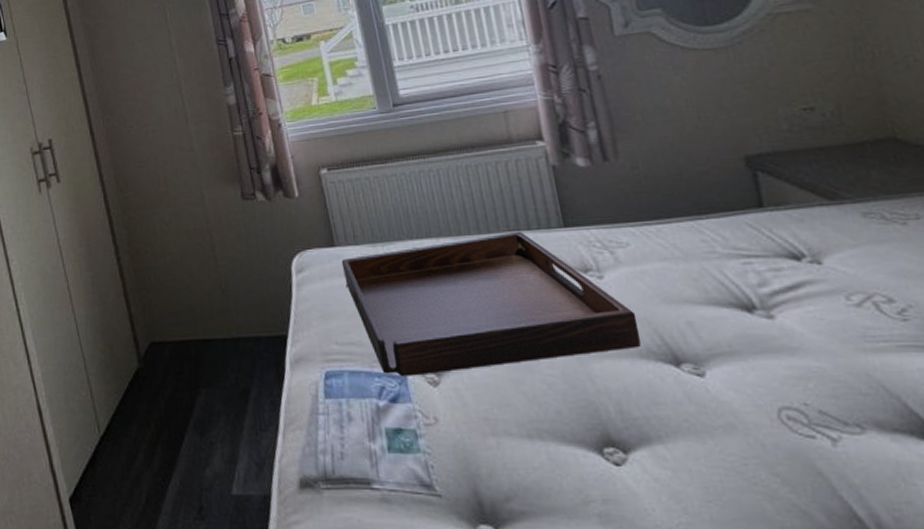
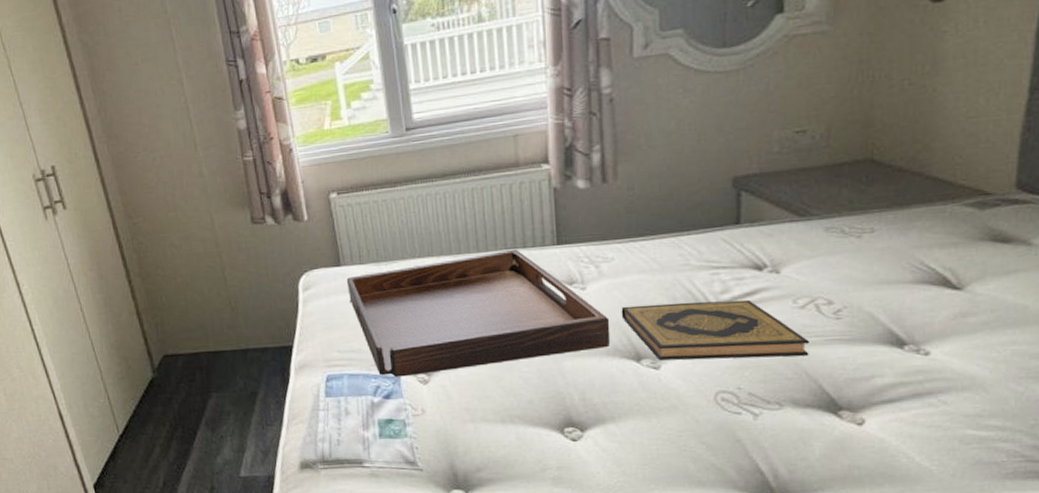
hardback book: none [647,294,881,366] -> present [621,299,809,361]

